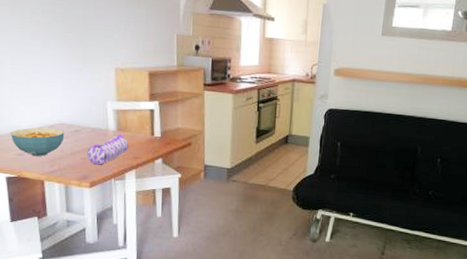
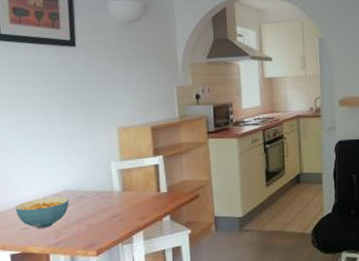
pencil case: present [87,133,128,165] -> none [92,193,134,230]

